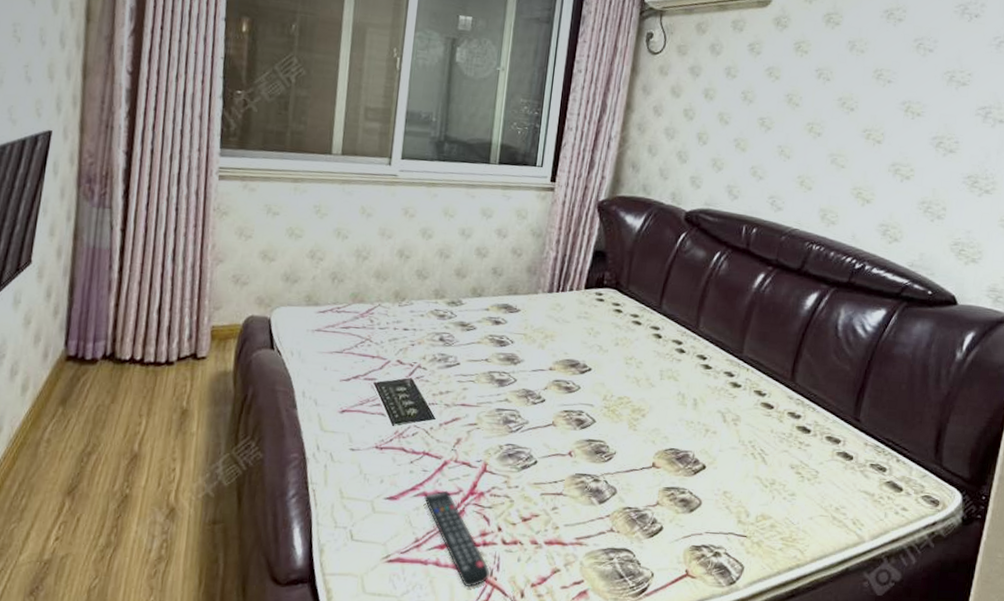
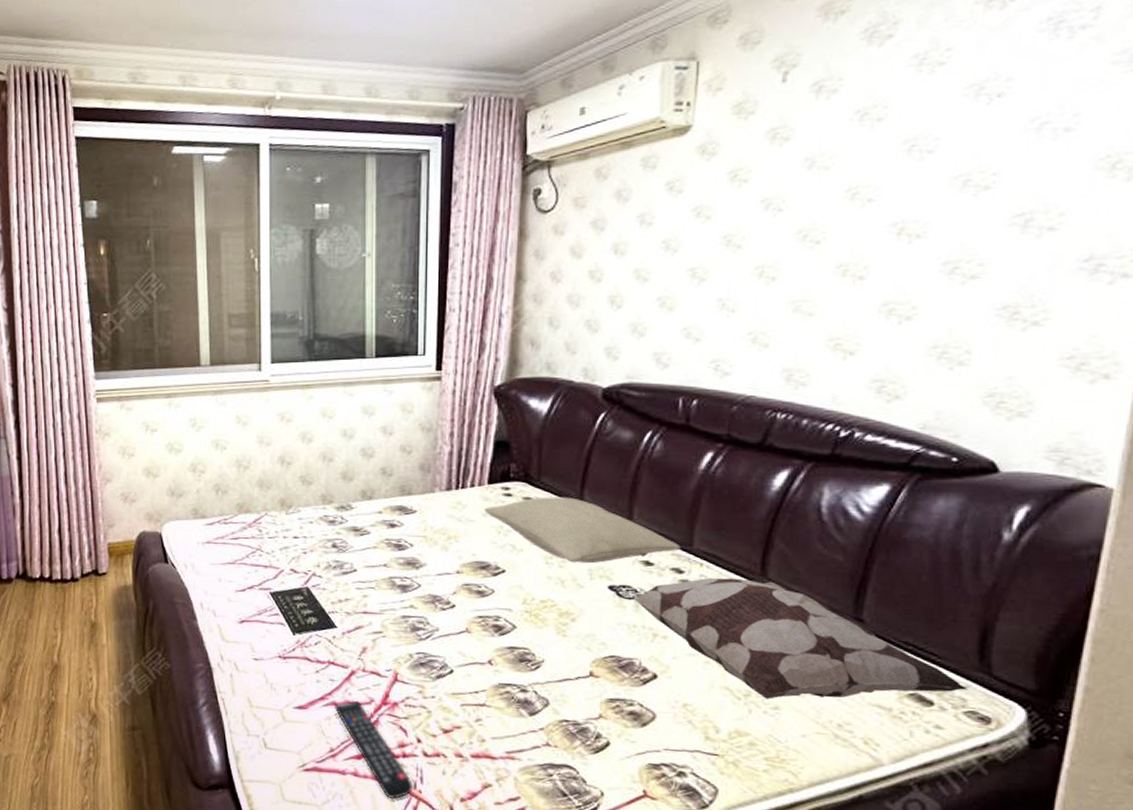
pillow: none [579,303,734,366] -> present [484,497,681,564]
decorative pillow: none [673,381,926,487] -> present [606,577,967,699]

